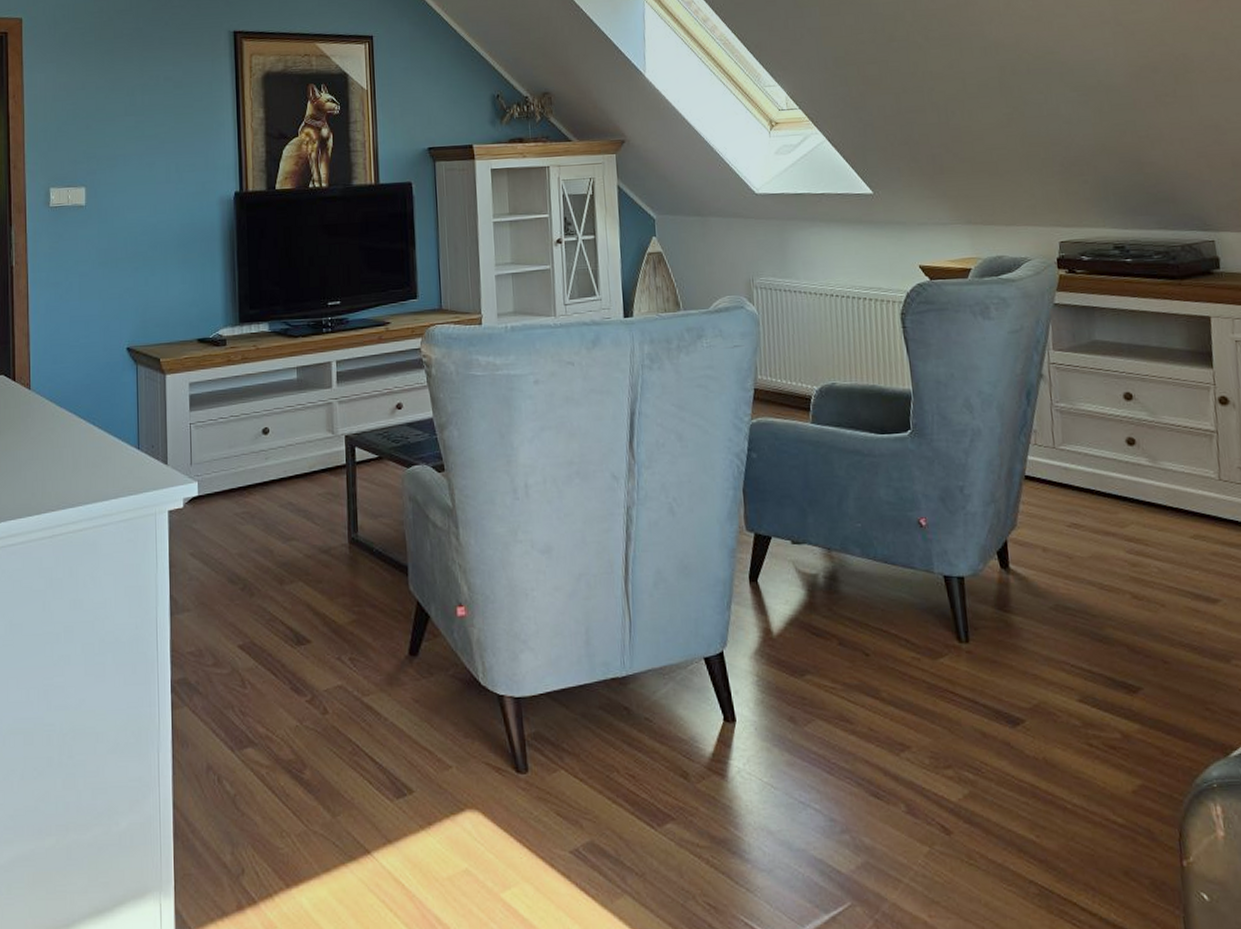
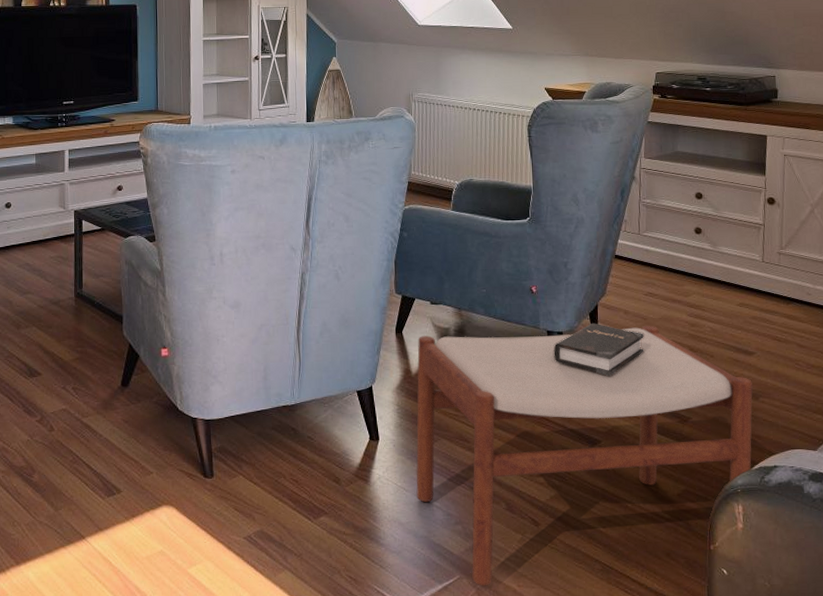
ottoman: none [778,565,1229,917] -> present [416,325,753,586]
hardback book: none [953,564,1073,635] -> present [553,323,645,377]

